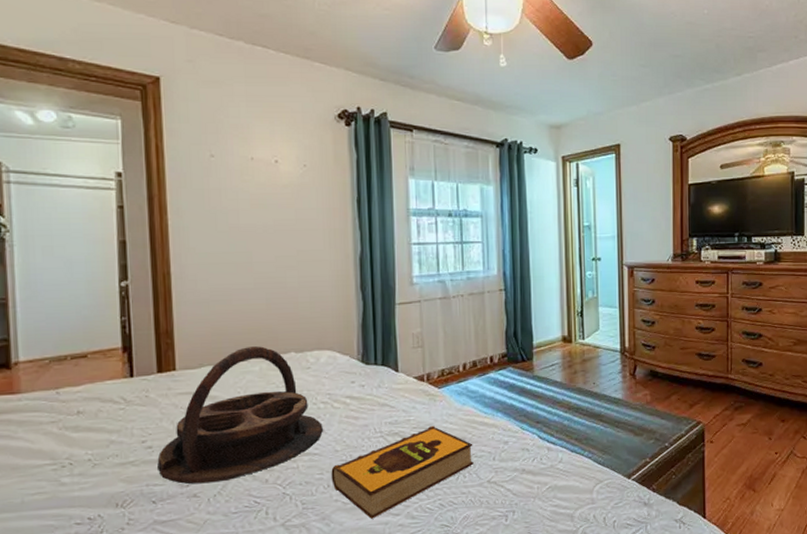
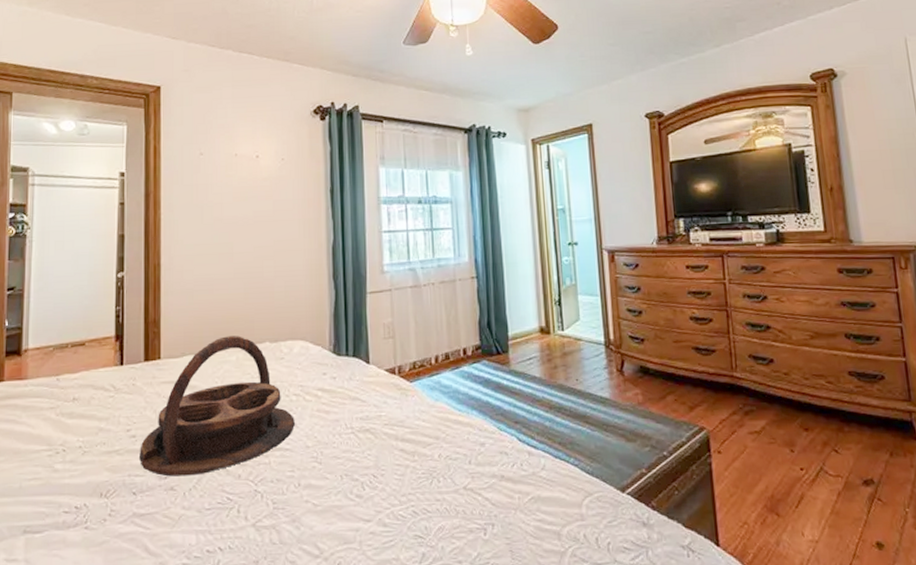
hardback book: present [331,426,474,519] -> none [302,423,448,524]

